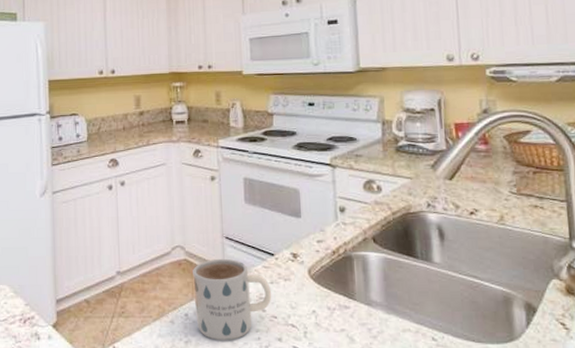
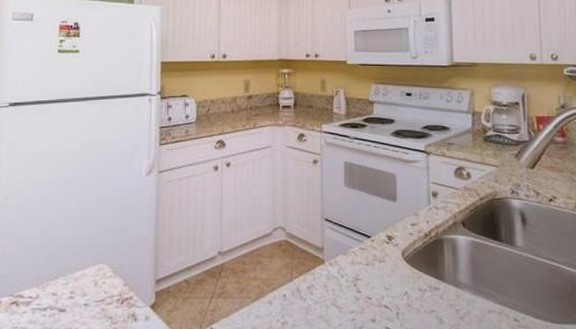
mug: present [193,258,272,341] -> none [292,240,367,322]

